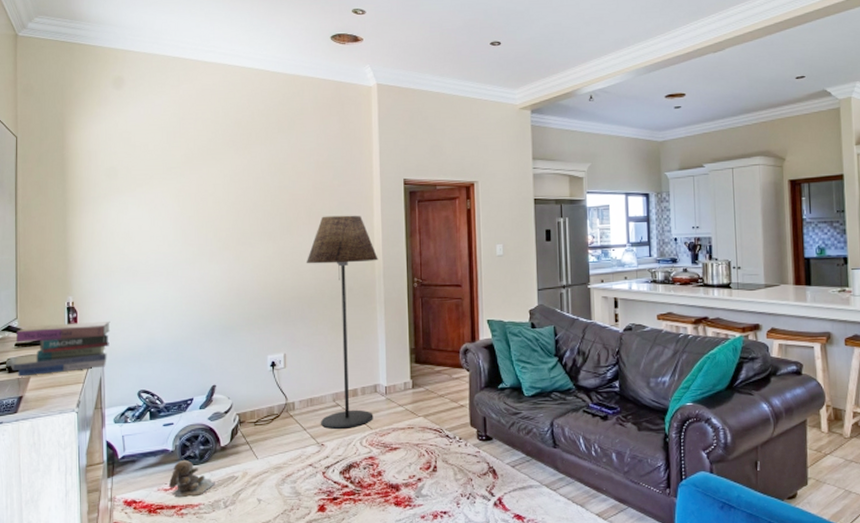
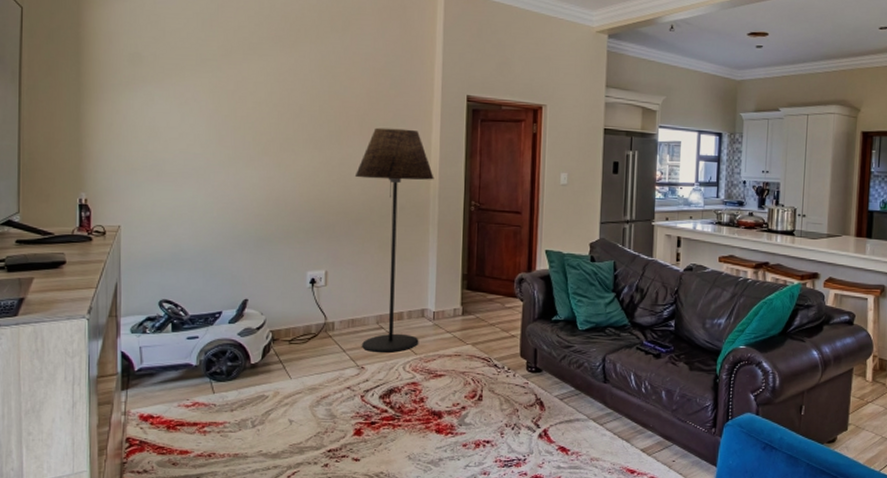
books: present [10,320,111,377] -> none [9,221,130,277]
stuffed animal: present [169,459,215,498] -> none [191,375,243,415]

